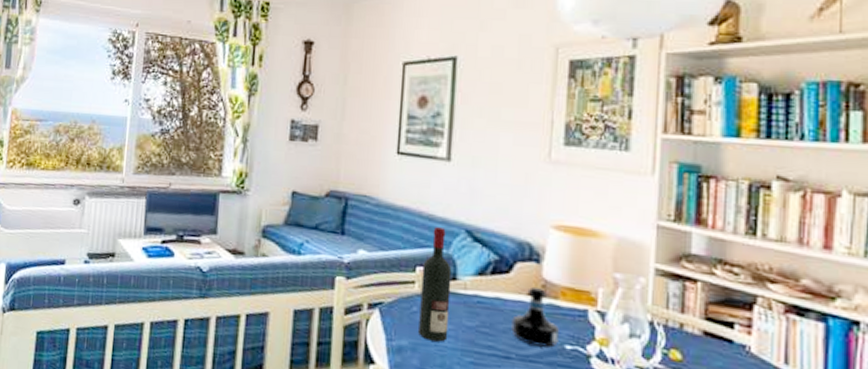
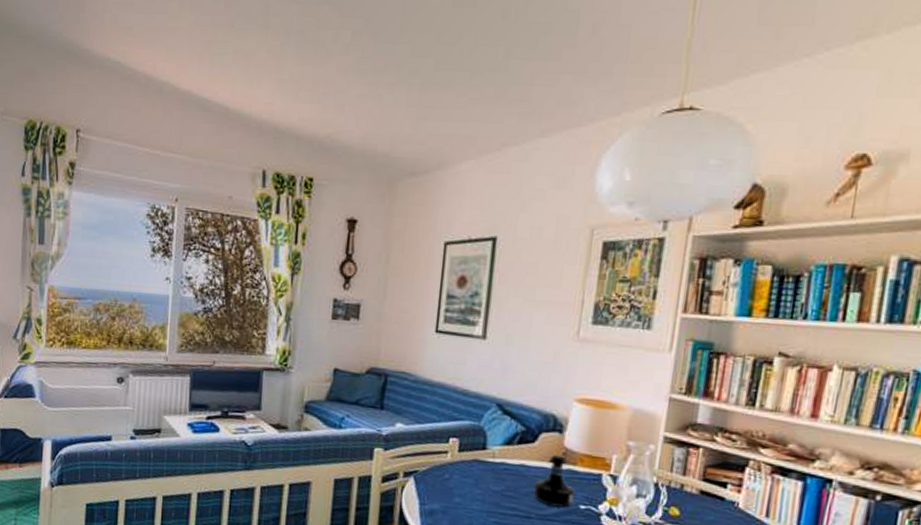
wine bottle: present [418,227,452,342] -> none [449,401,482,505]

